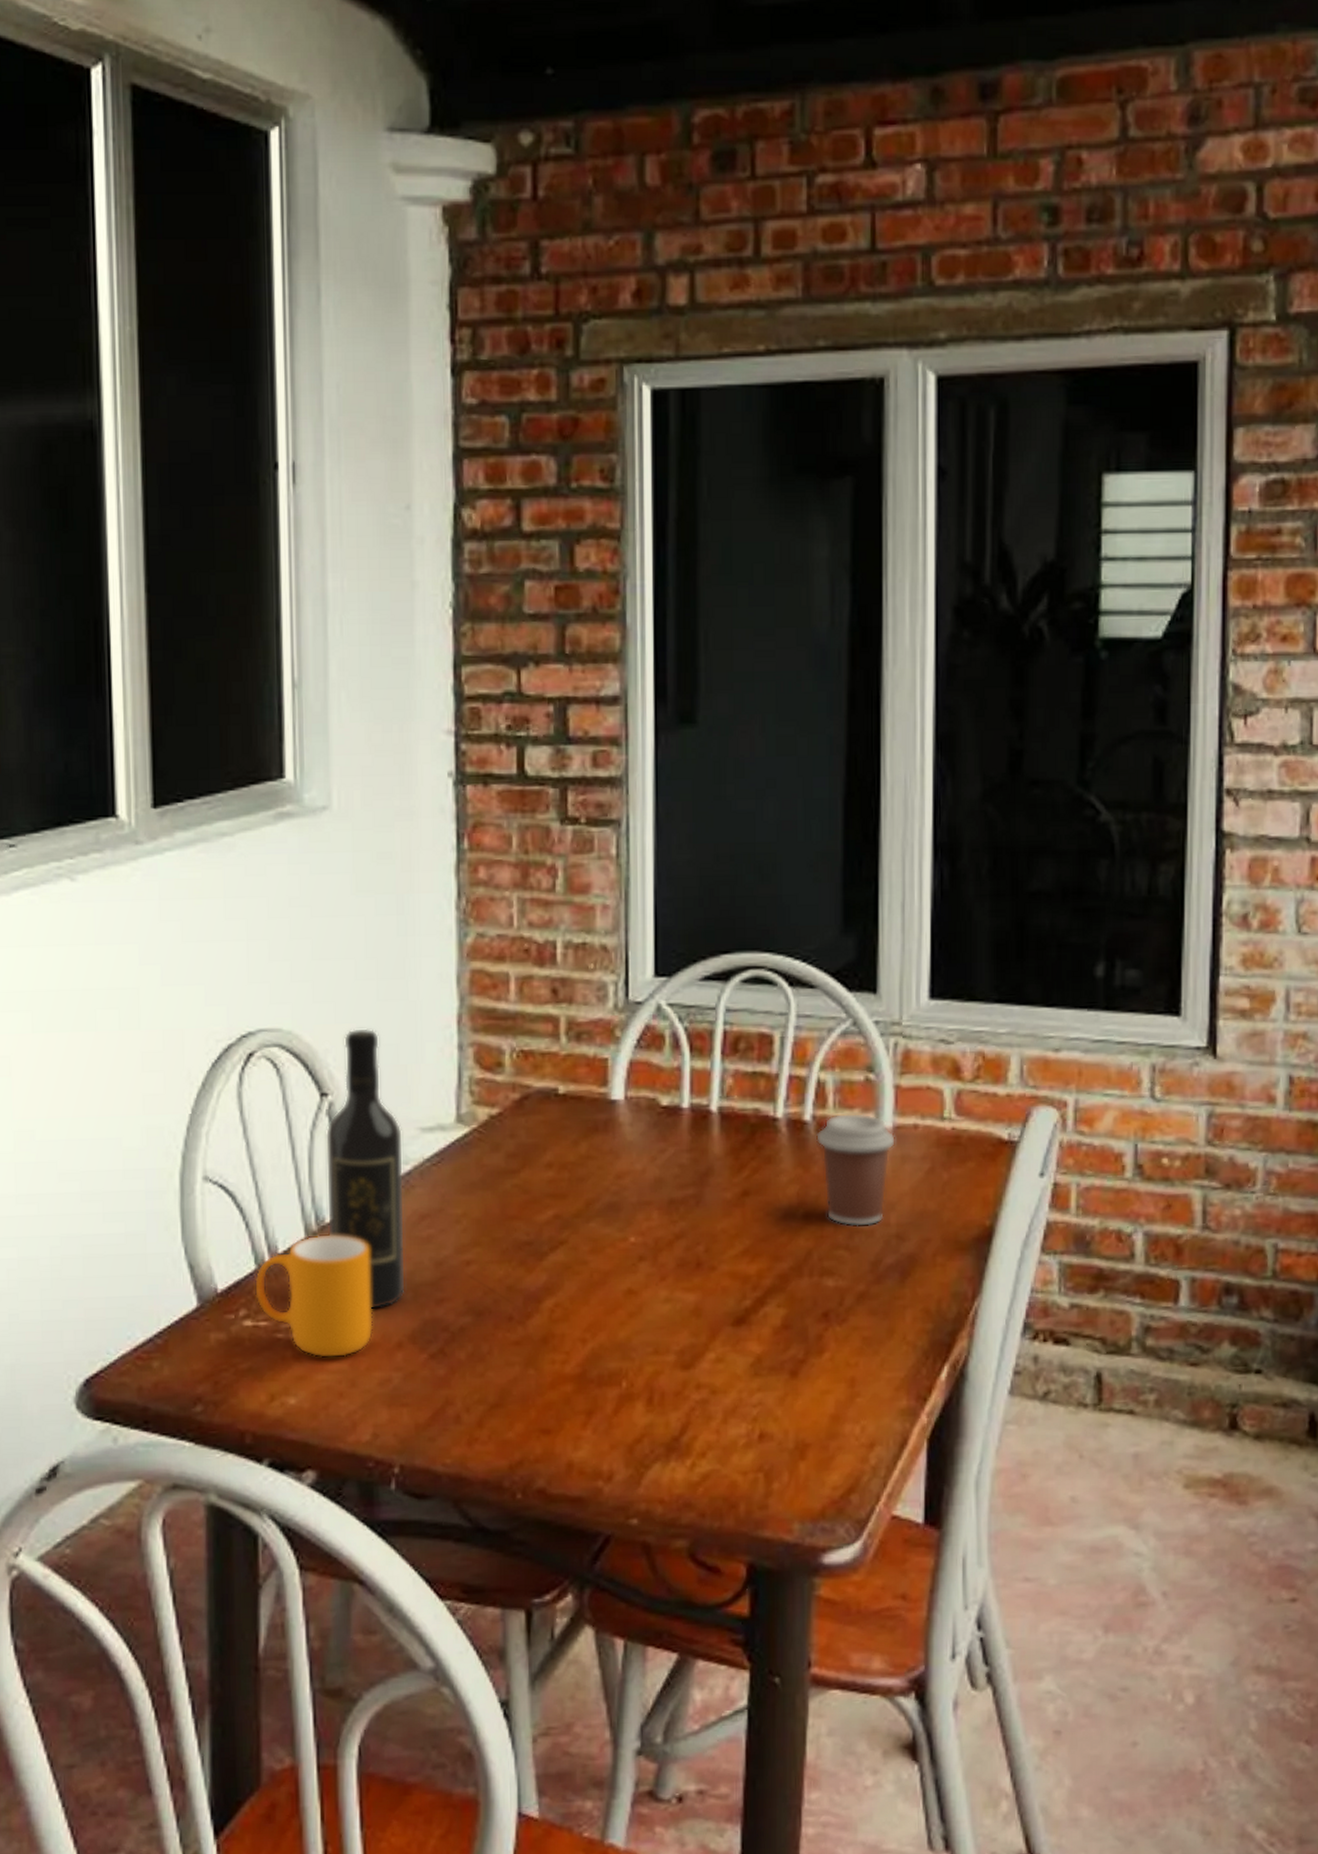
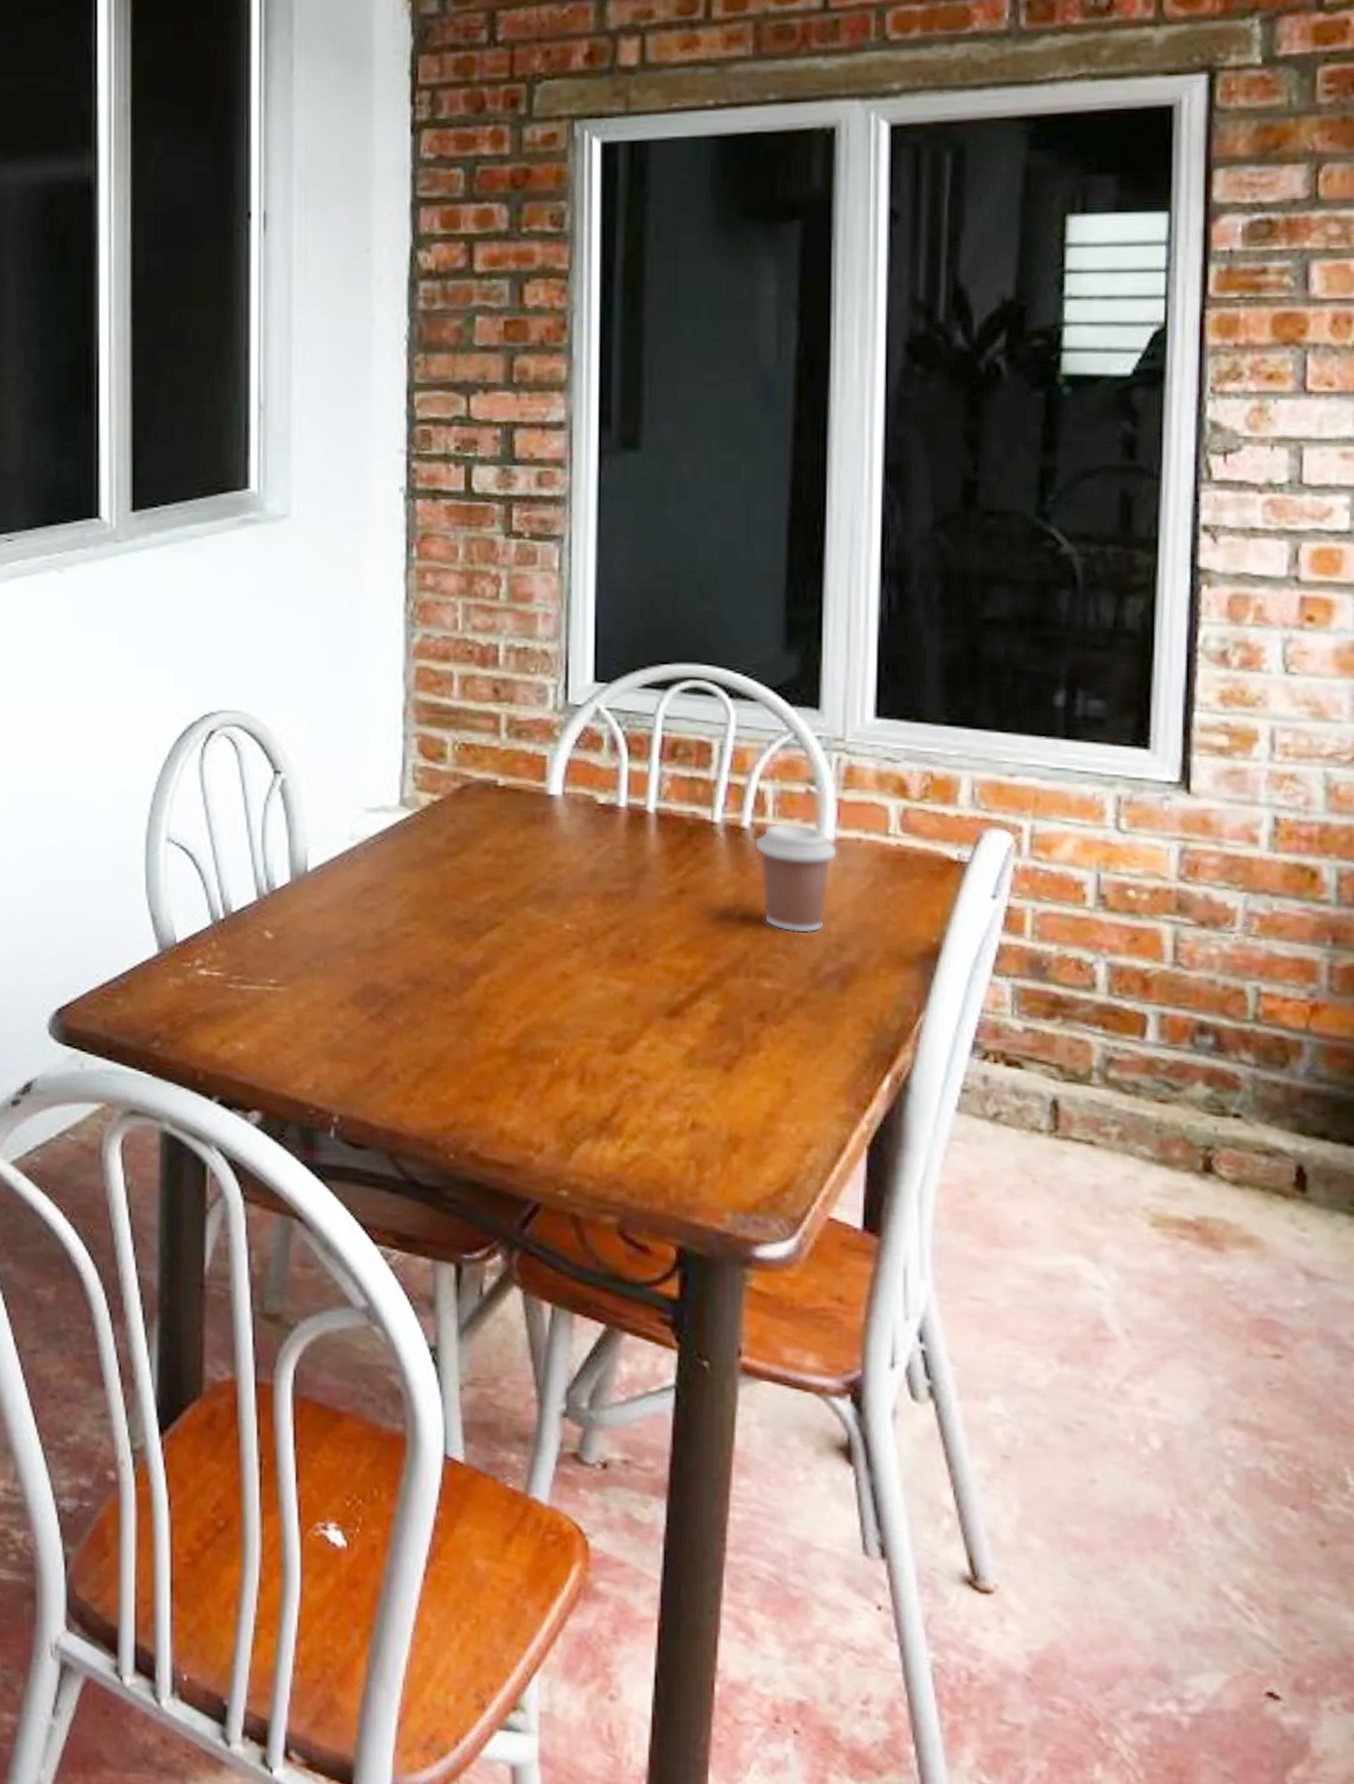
mug: present [254,1233,374,1359] -> none [209,897,318,1012]
wine bottle: present [325,1028,405,1310] -> none [277,715,350,971]

